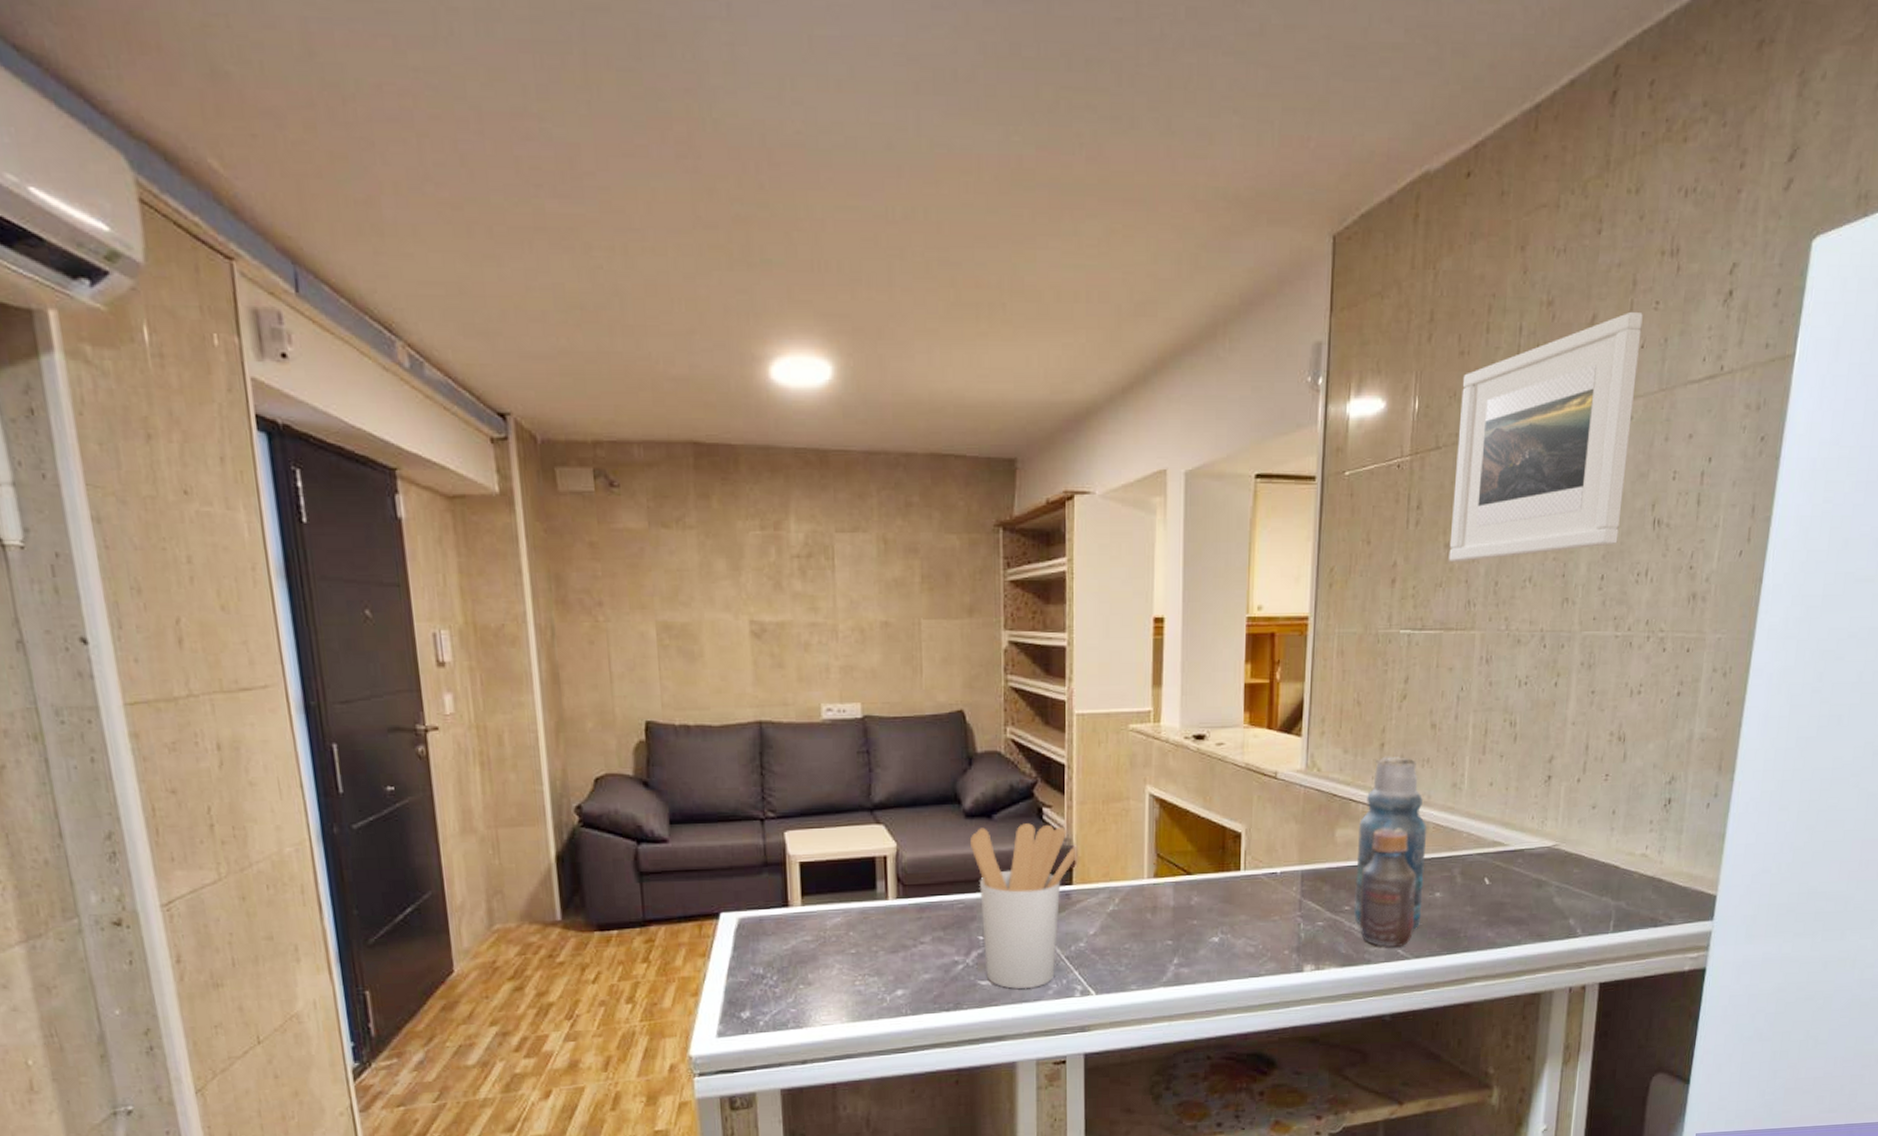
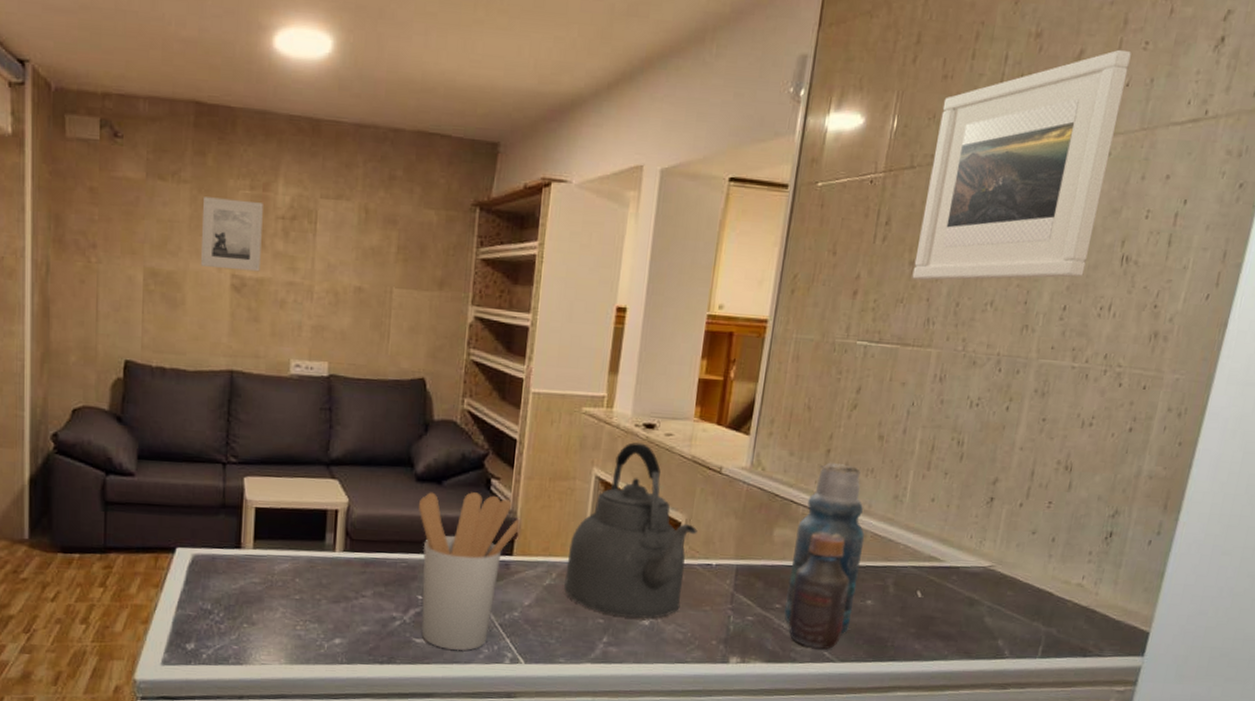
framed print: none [712,541,780,616] -> present [200,197,263,272]
kettle: none [1127,755,1259,937] -> present [563,442,698,619]

